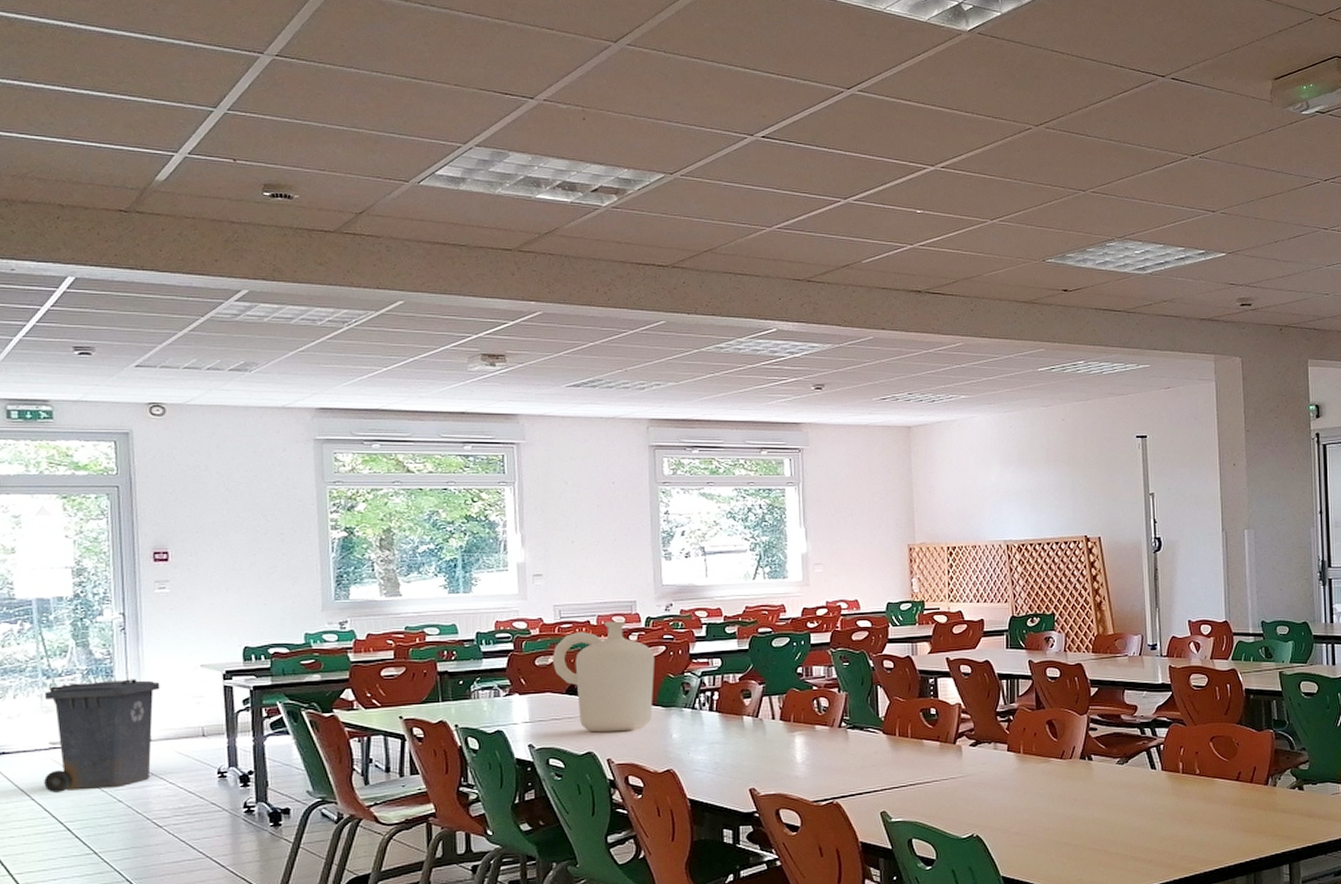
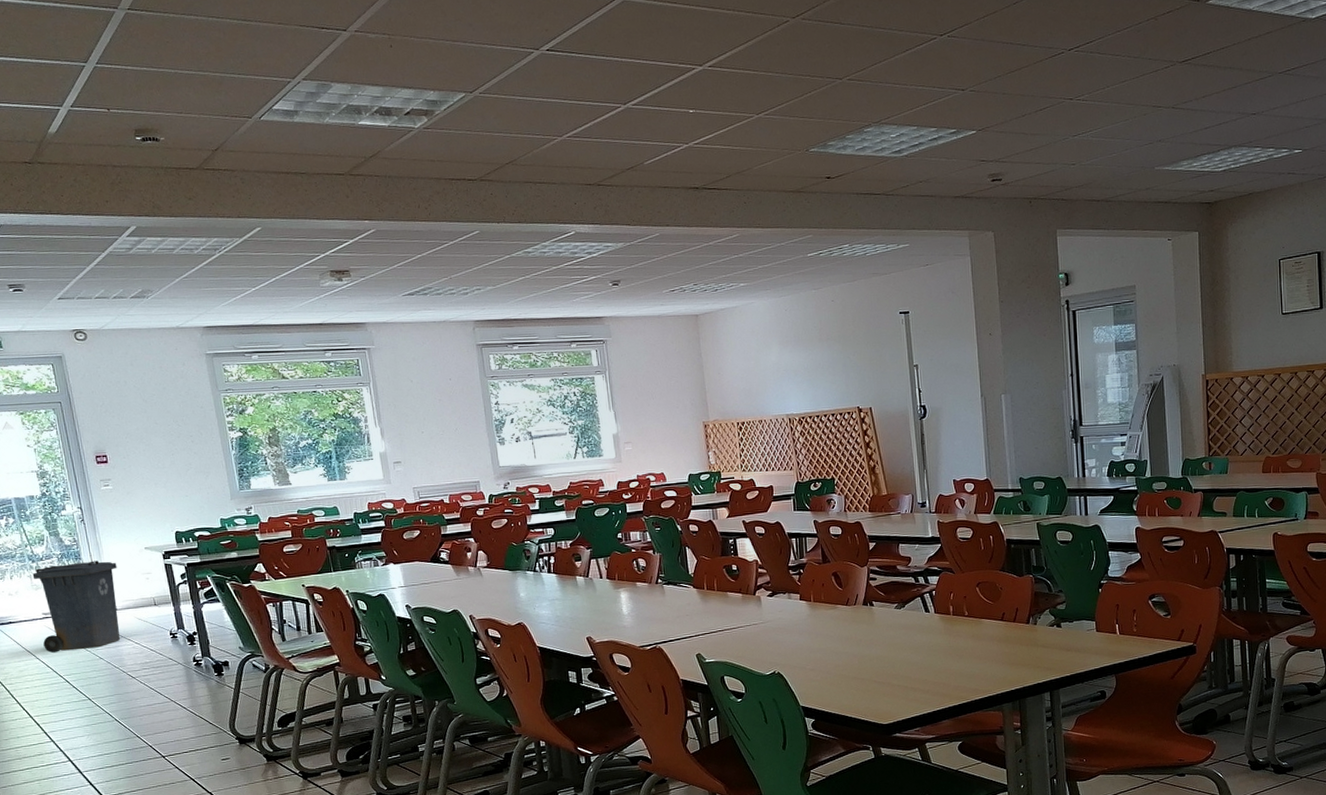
water jug: present [552,621,655,733] -> none [416,498,502,594]

